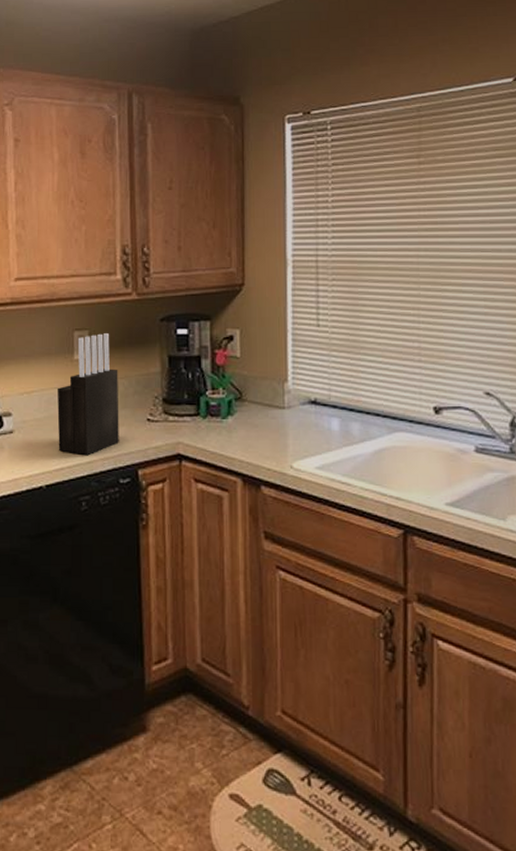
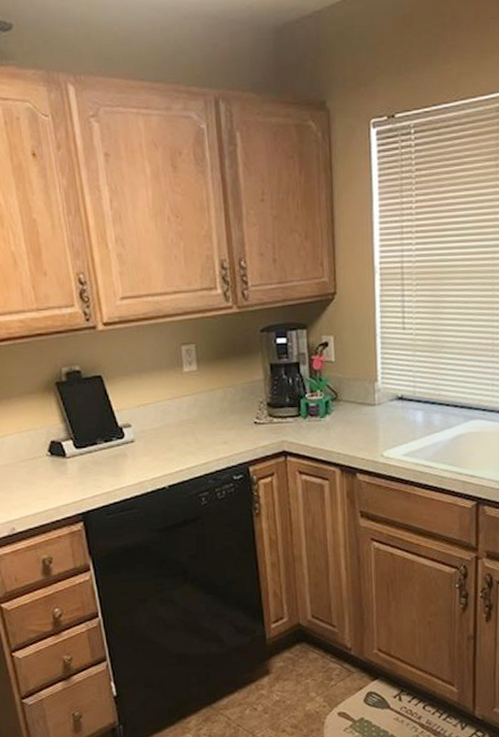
knife block: present [57,333,119,455] -> none [171,346,231,457]

